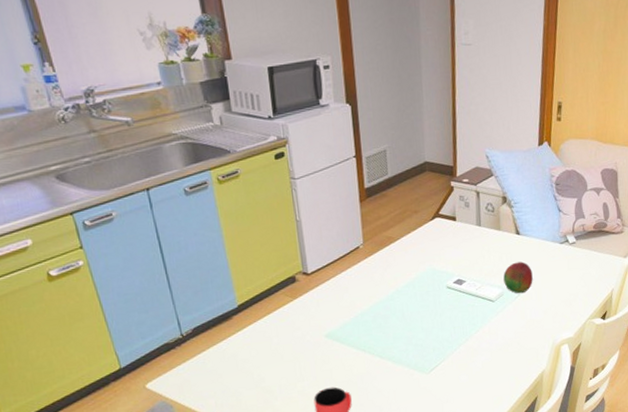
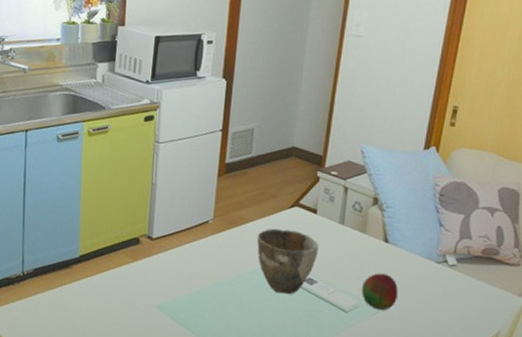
ceramic bowl: none [406,239,463,298] -> present [256,228,319,294]

